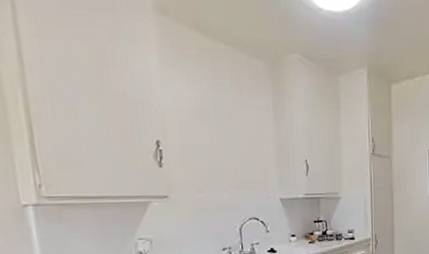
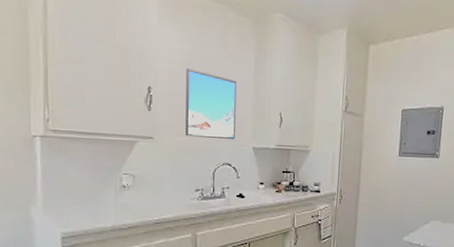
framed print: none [198,118,260,193] -> present [185,68,237,140]

